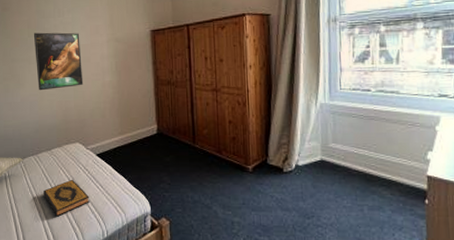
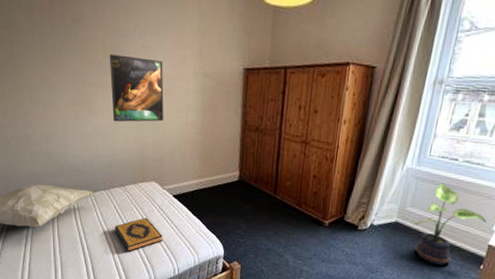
potted plant: none [340,116,418,203] -> present [413,184,487,265]

